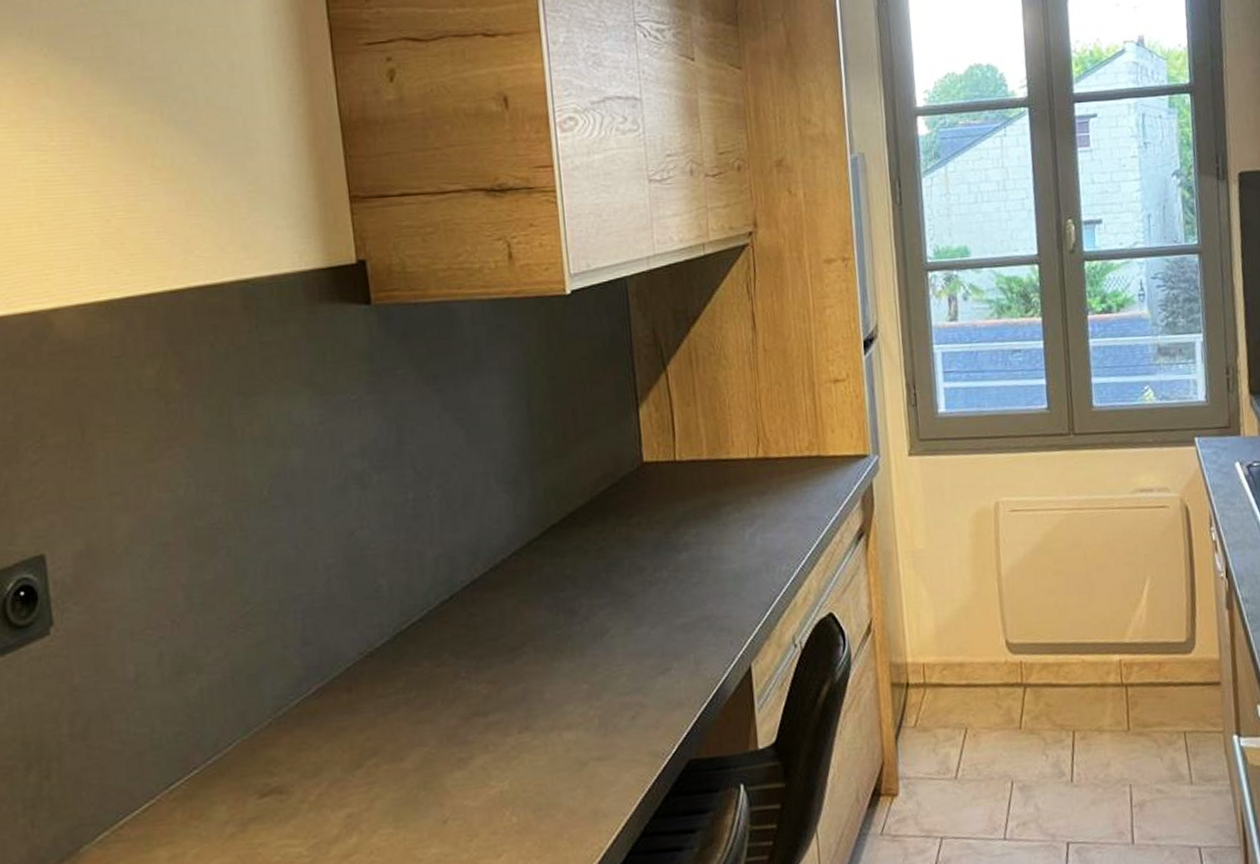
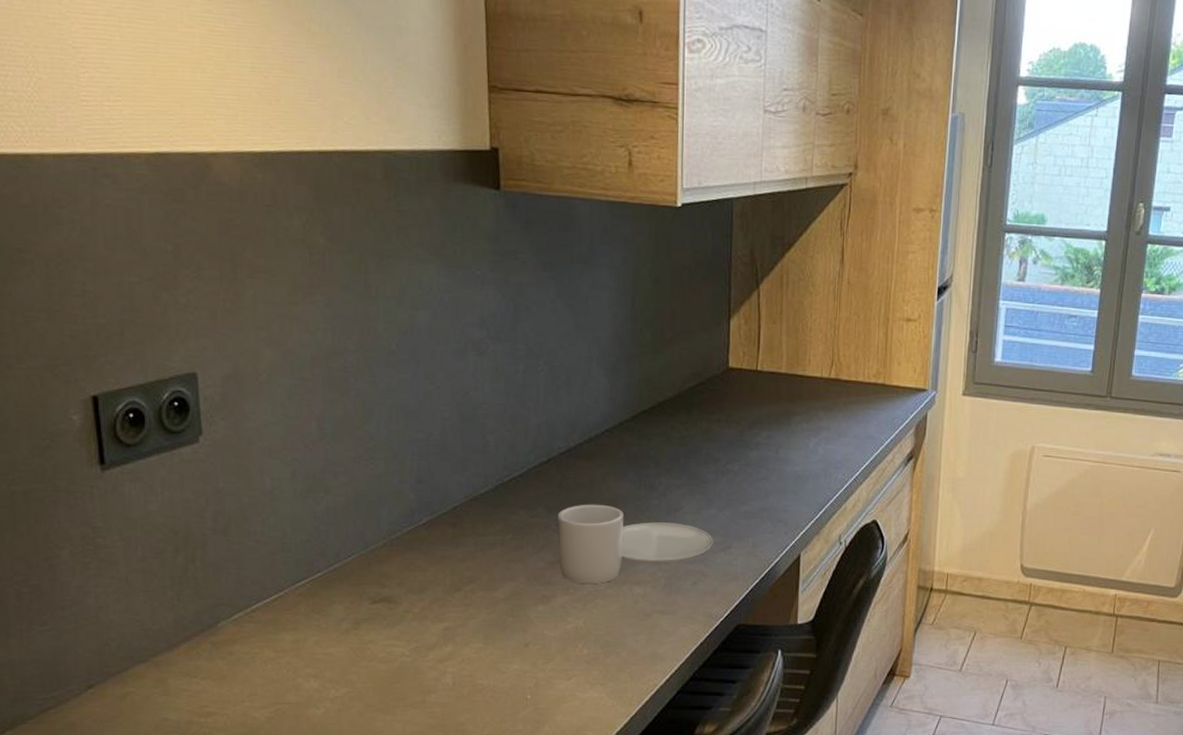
mug: none [467,640,547,738] -> present [557,504,625,585]
plate: none [542,649,649,702] -> present [621,522,713,562]

